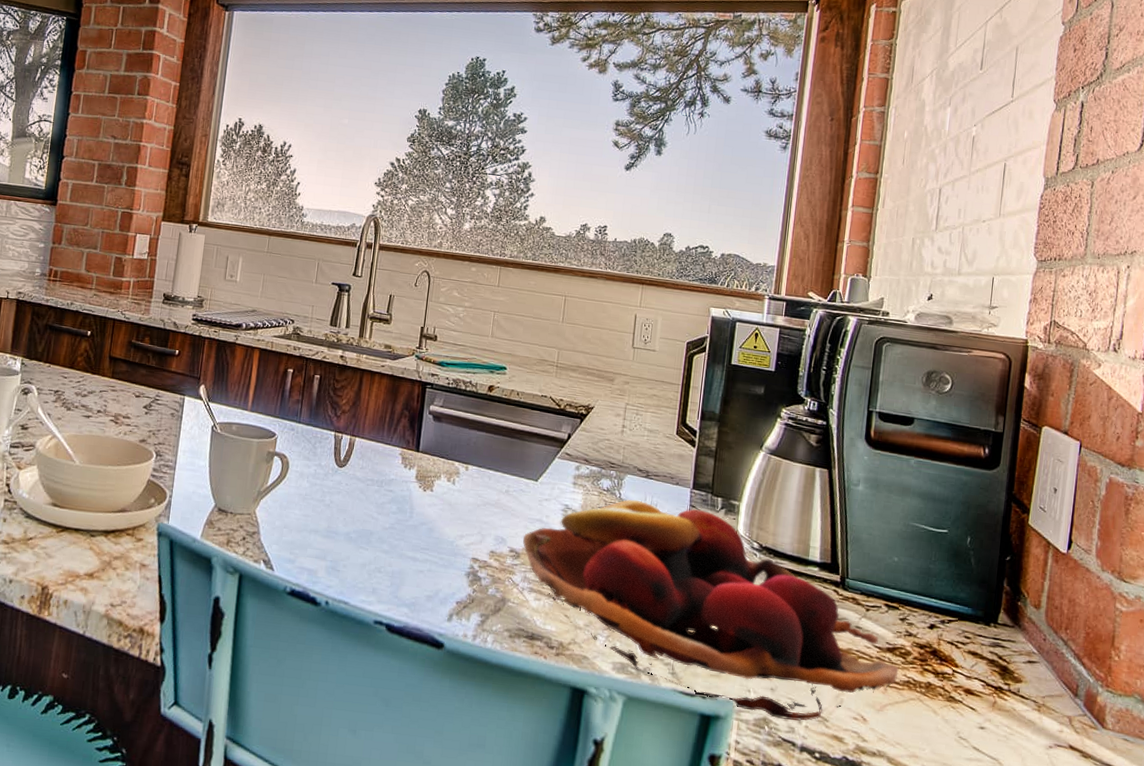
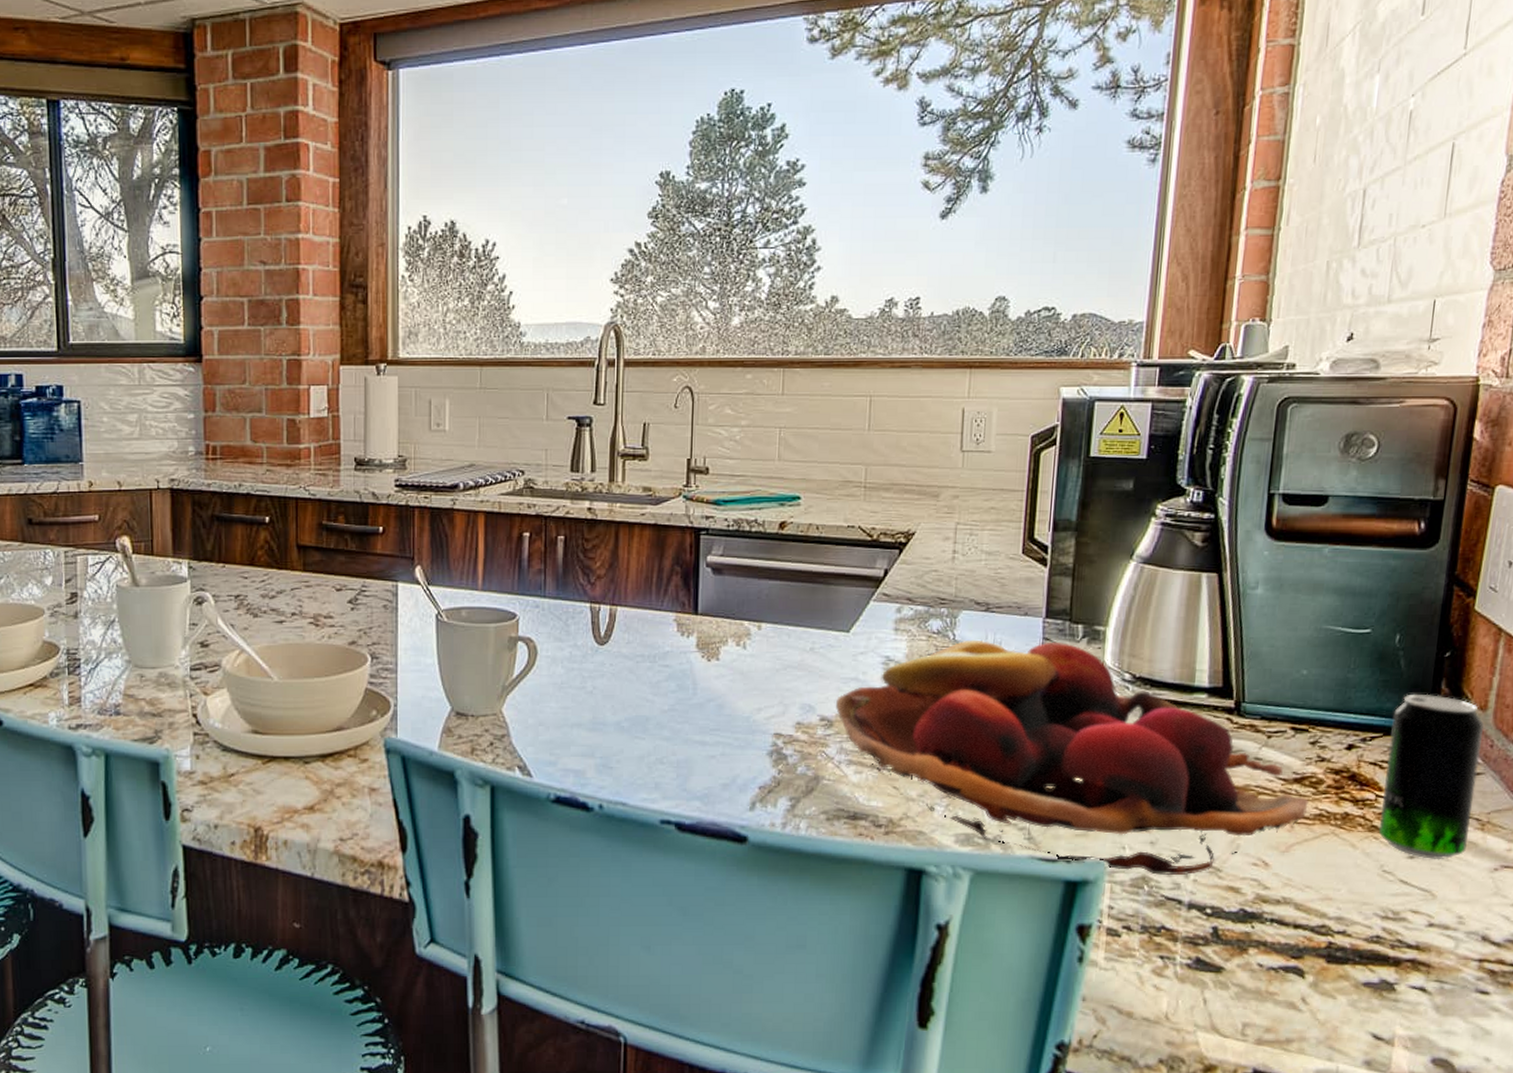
beverage can: none [955,588,1038,733] -> present [1378,693,1484,860]

